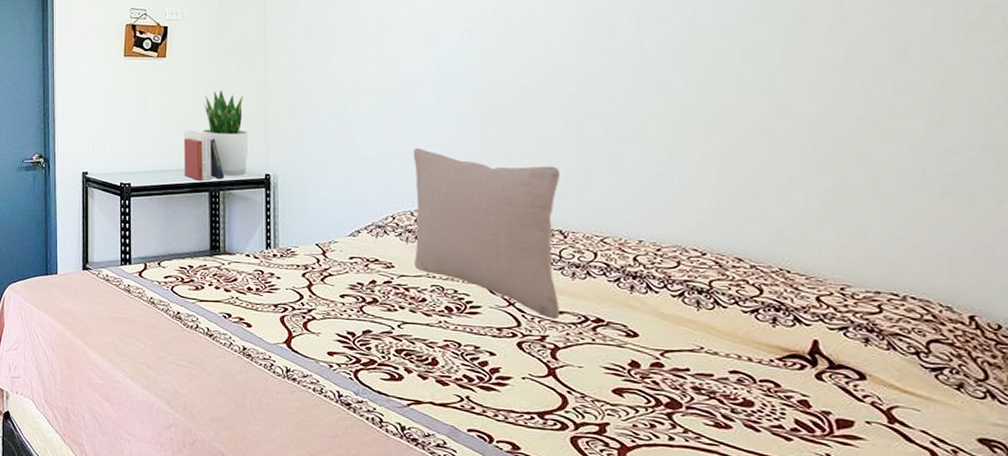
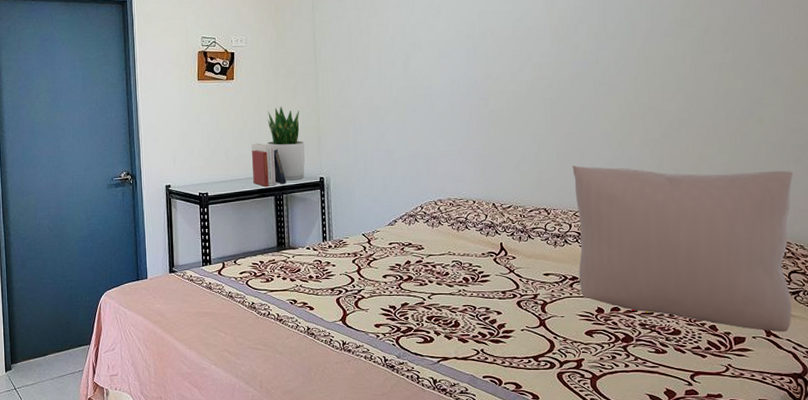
pillow: present [412,148,561,320] -> none [434,148,546,281]
pillow: none [601,179,939,421] -> present [572,165,794,333]

